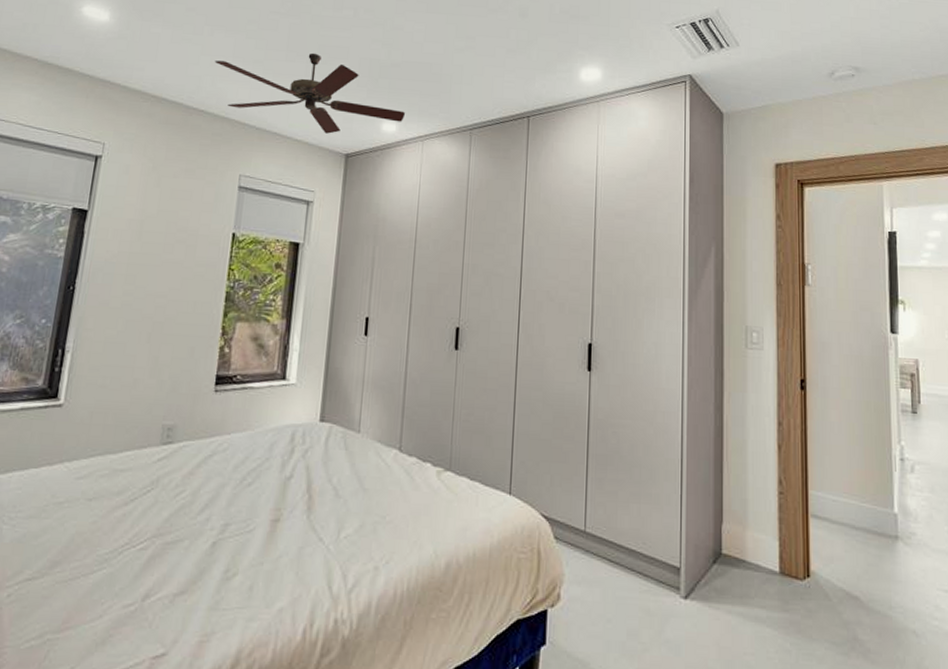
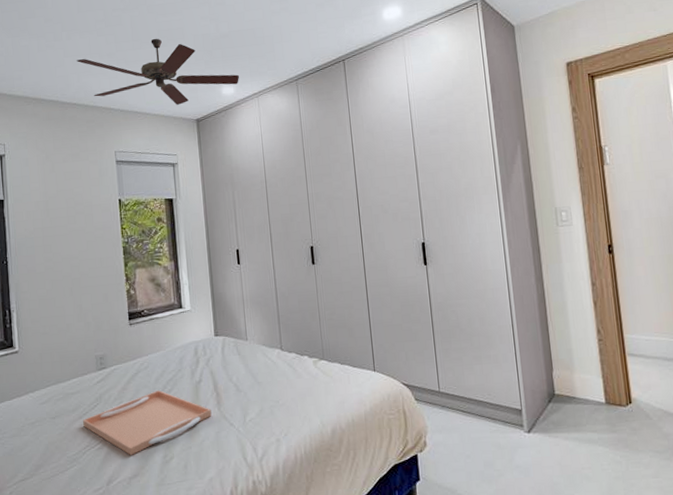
serving tray: none [127,482,298,564] -> present [83,390,212,455]

